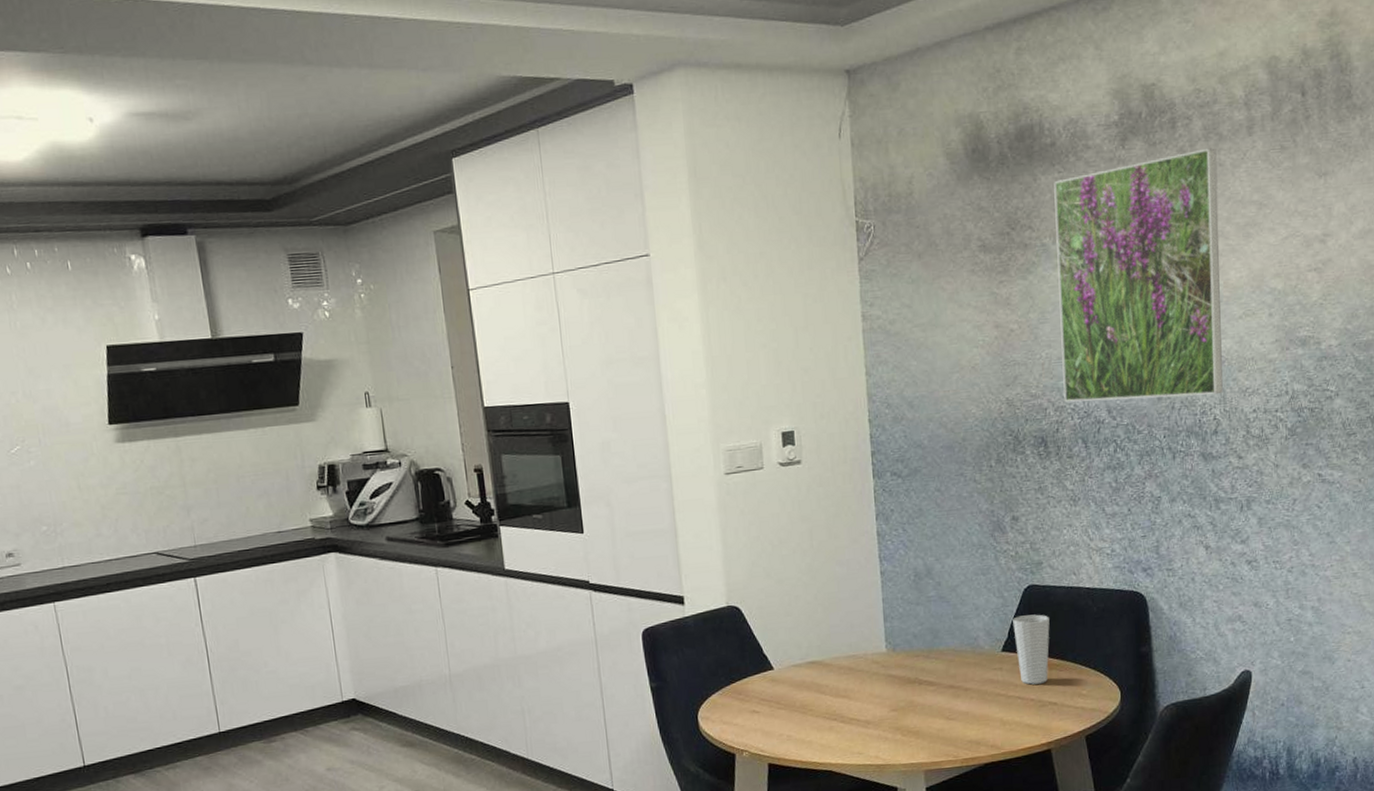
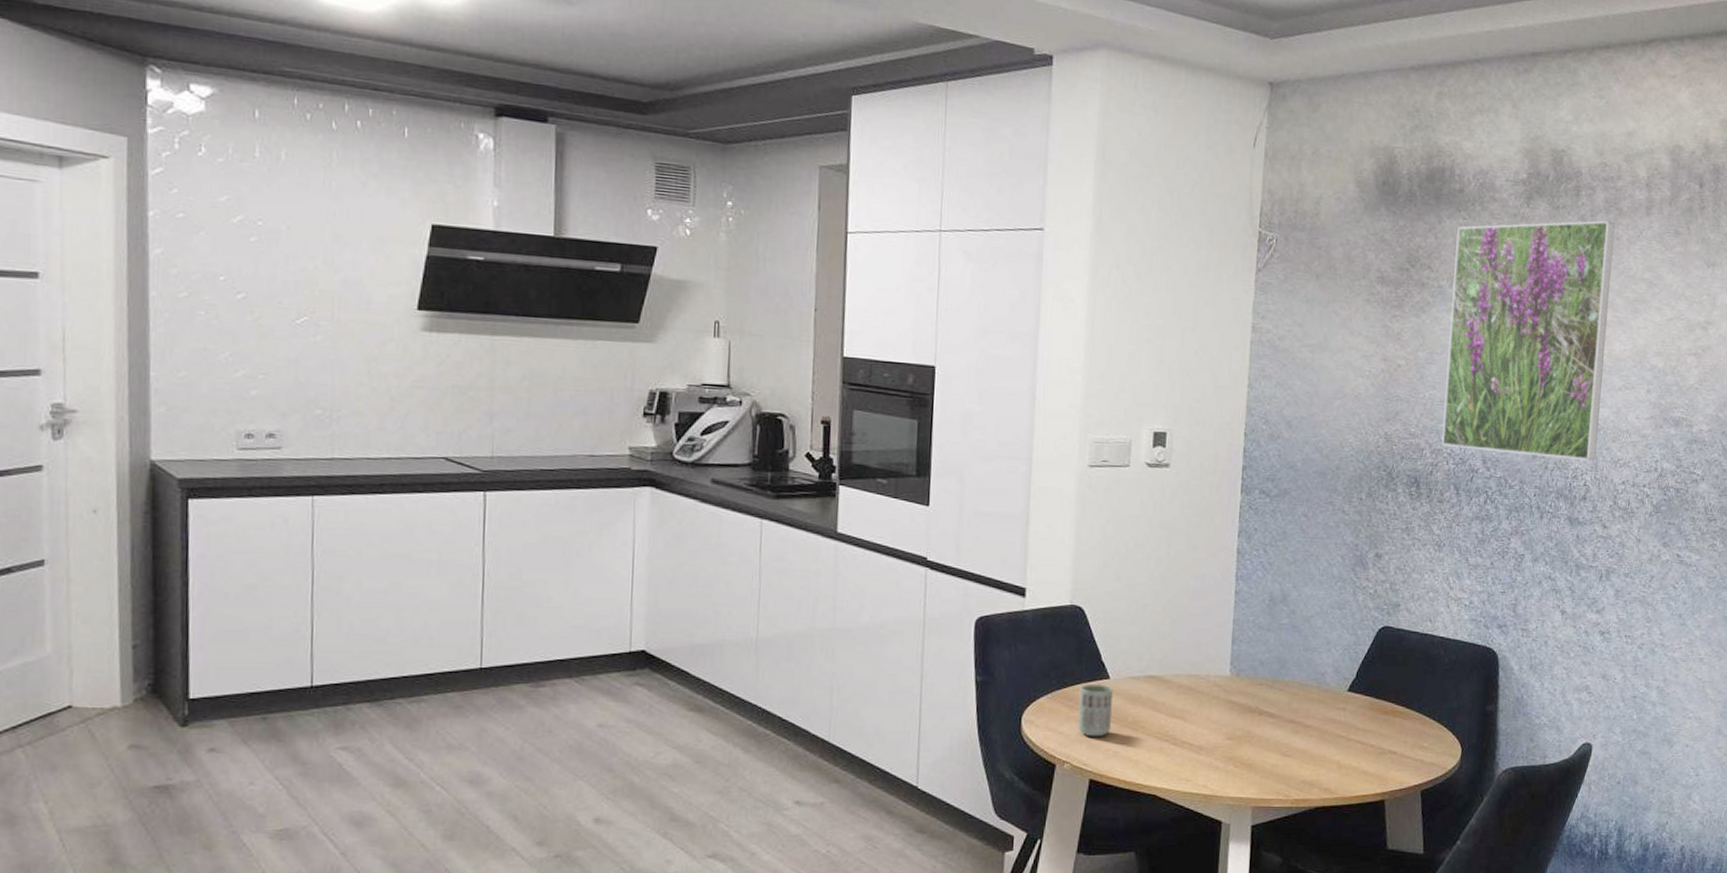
cup: none [747,675,781,725] -> present [1078,683,1114,737]
cup: present [1013,614,1050,685] -> none [1362,656,1400,730]

